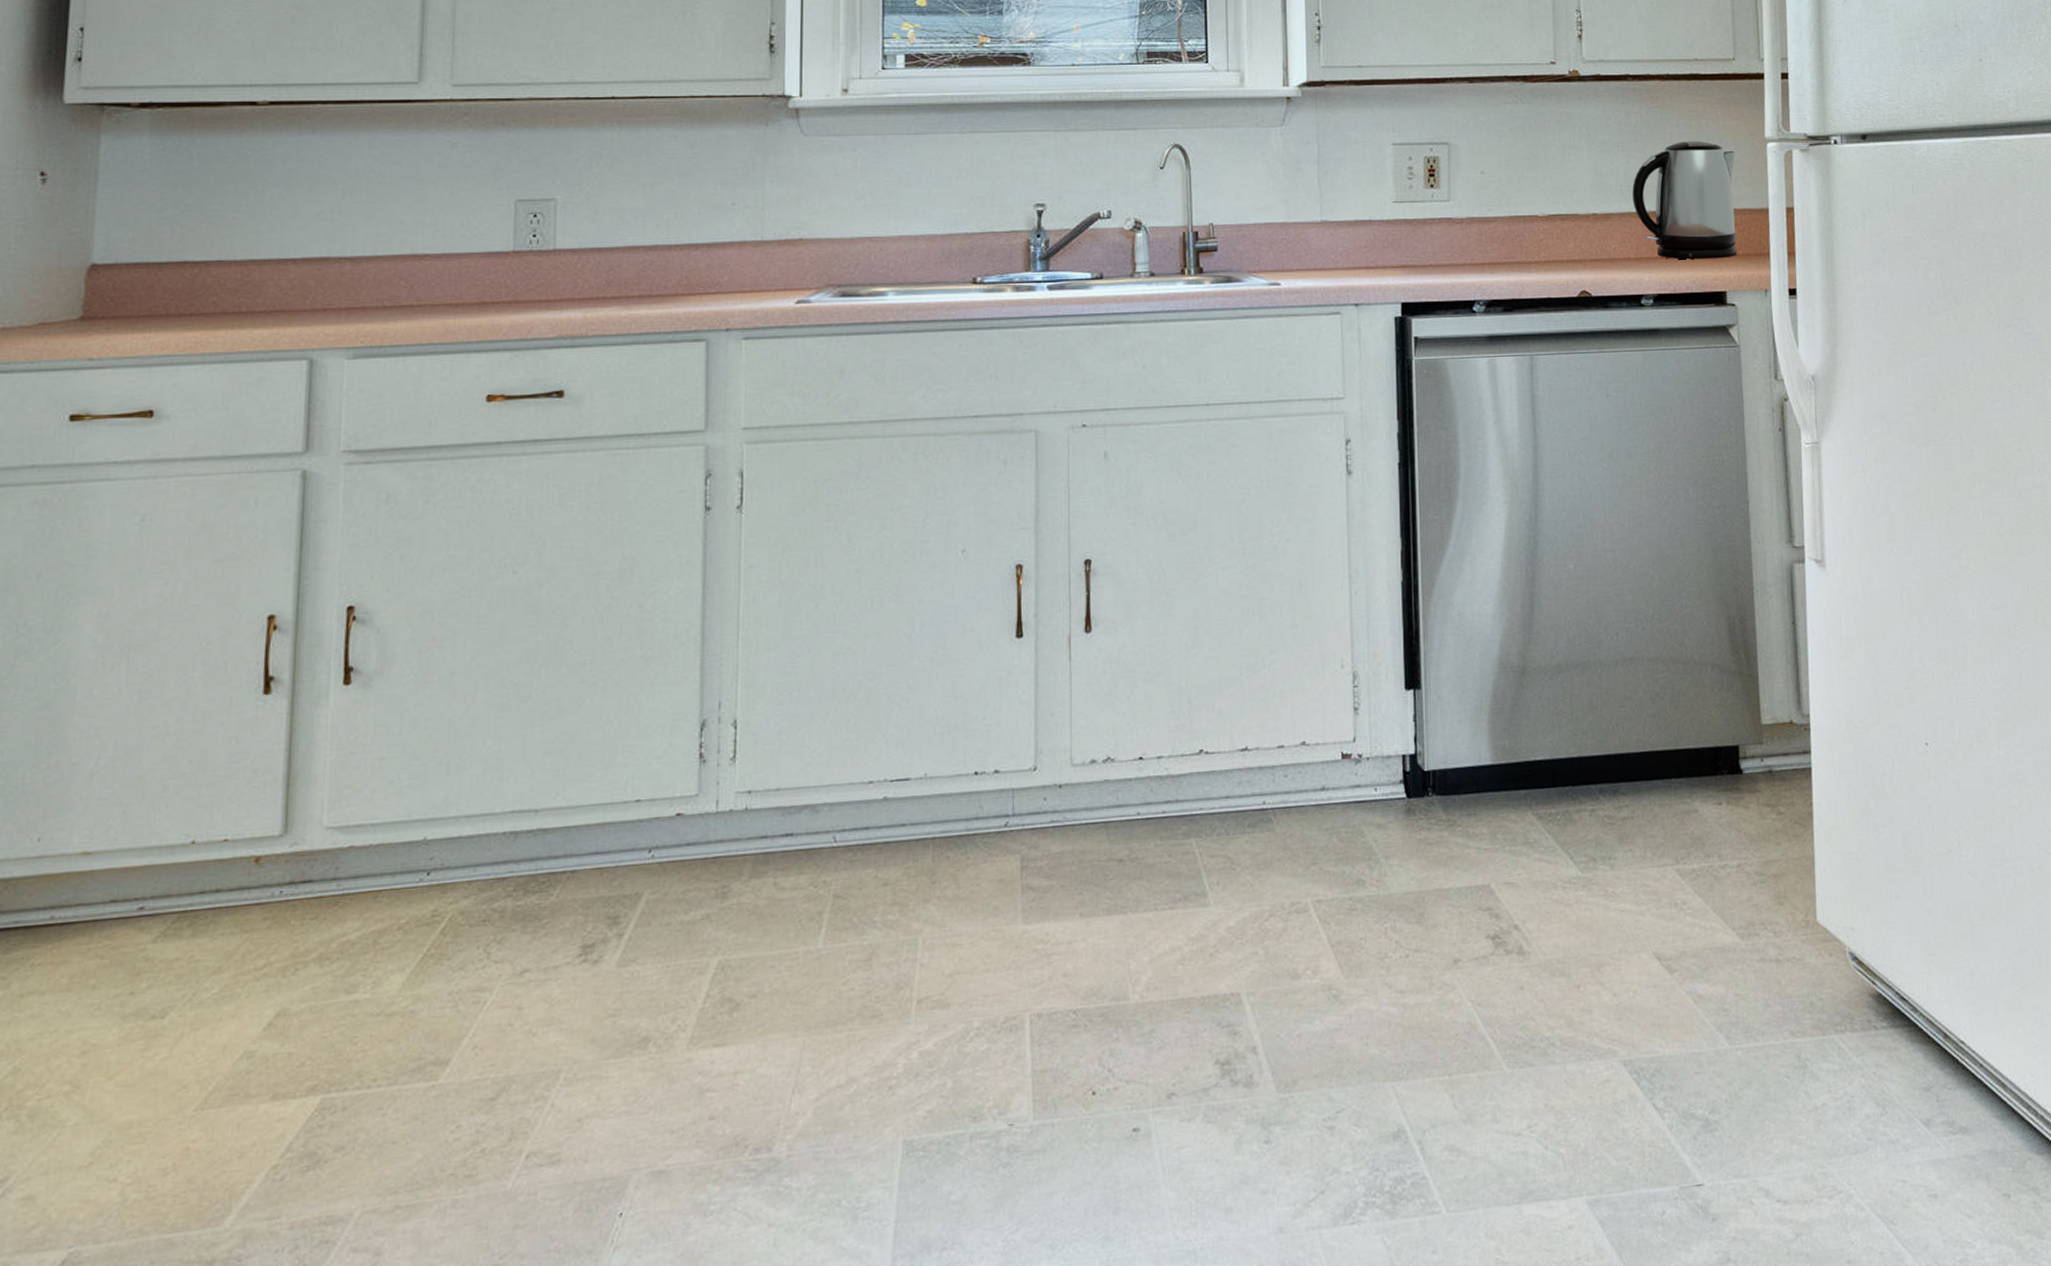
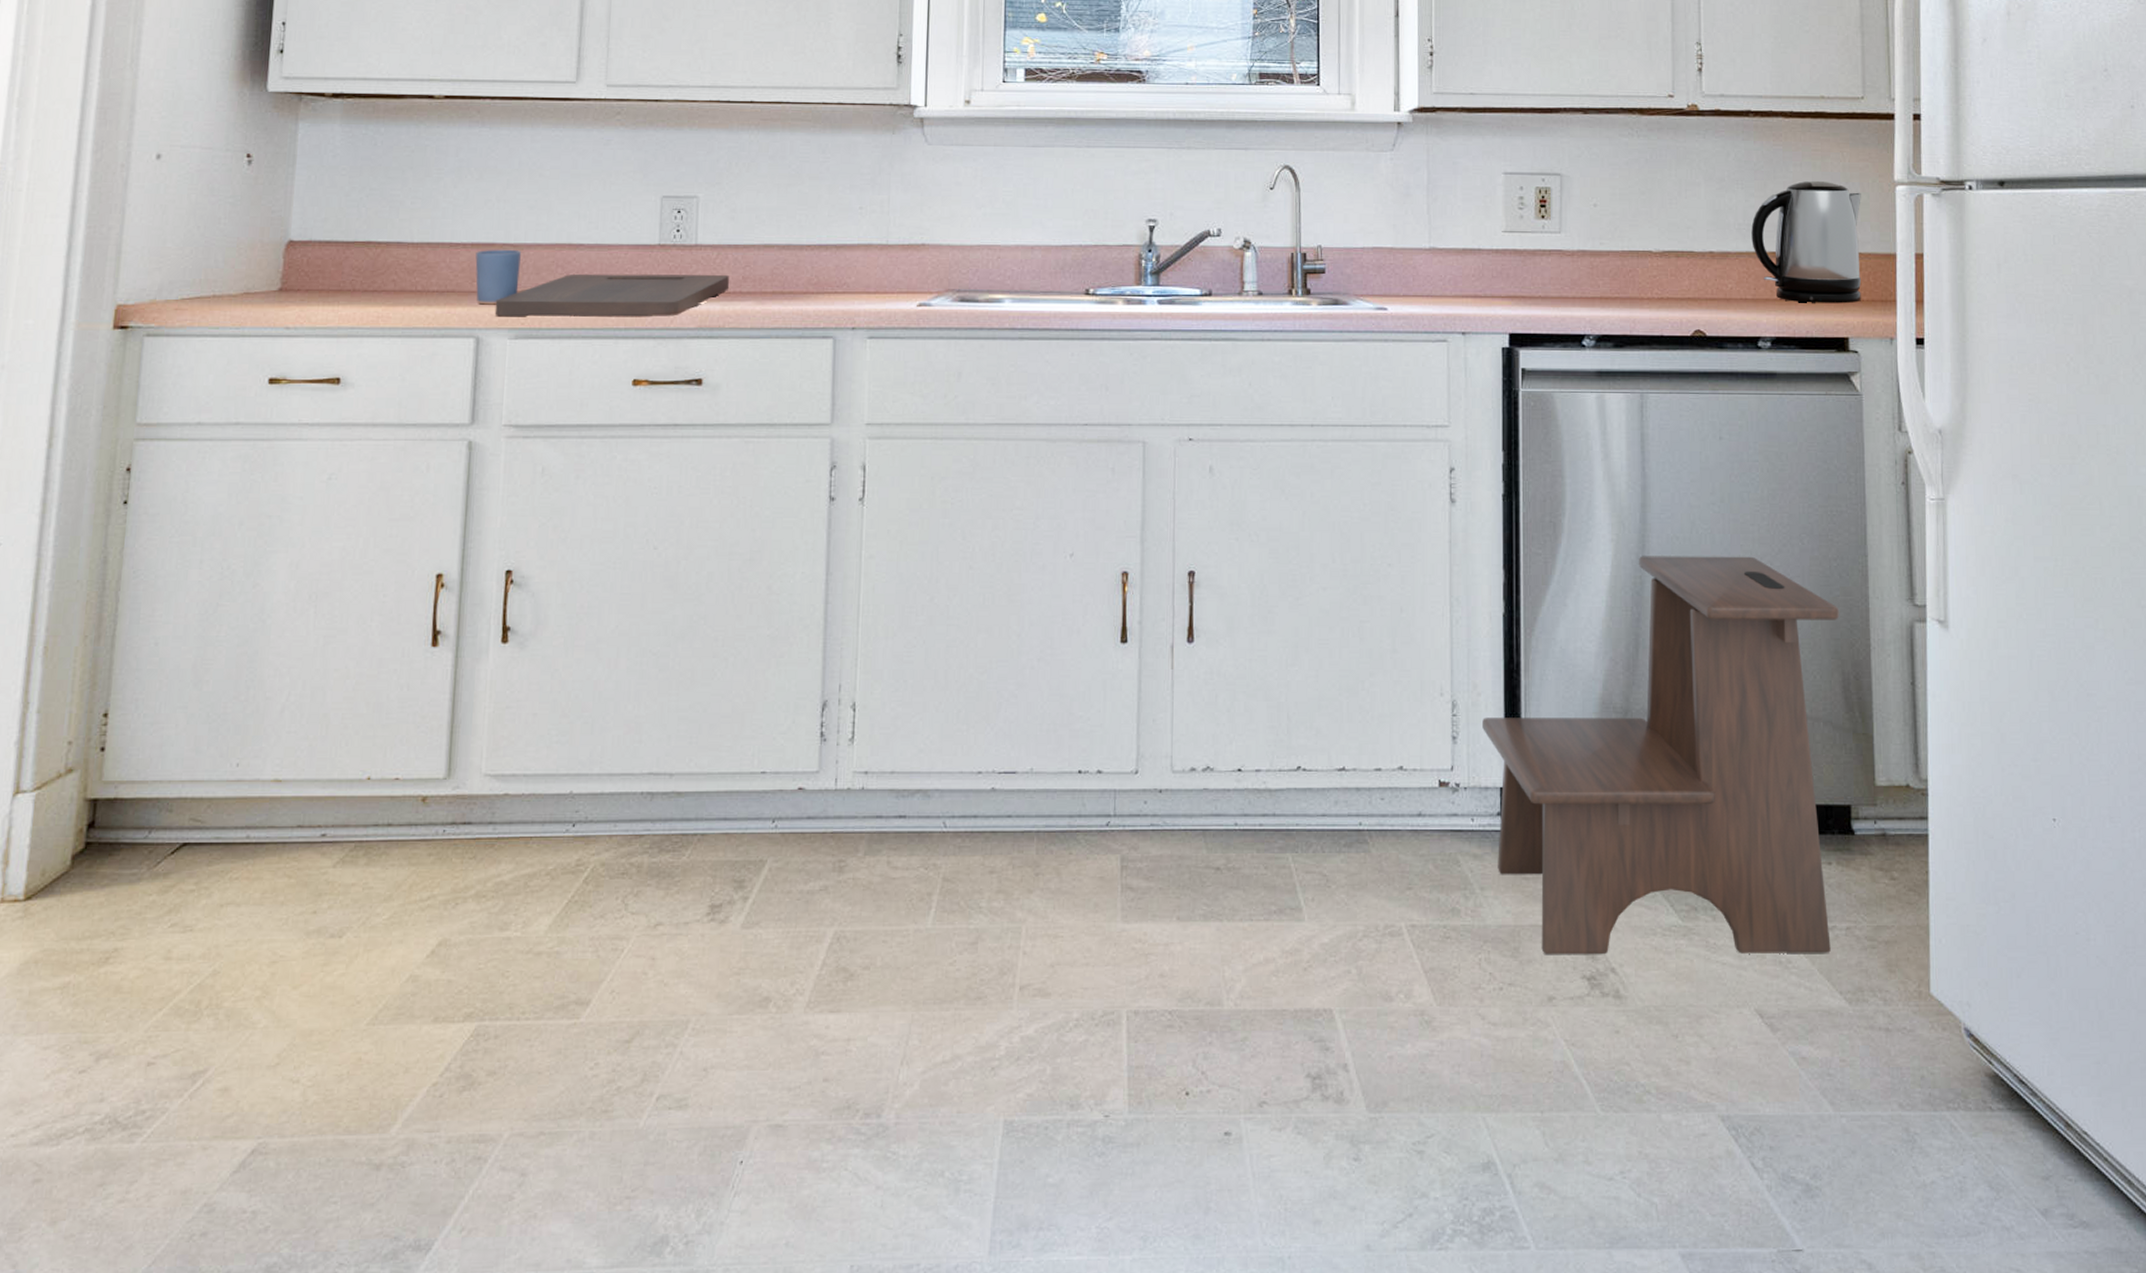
mug: none [307,263,359,324] -> present [475,249,521,305]
cutting board: none [330,279,591,335] -> present [494,273,729,317]
step stool: none [1383,509,1724,917] -> present [1482,556,1840,955]

